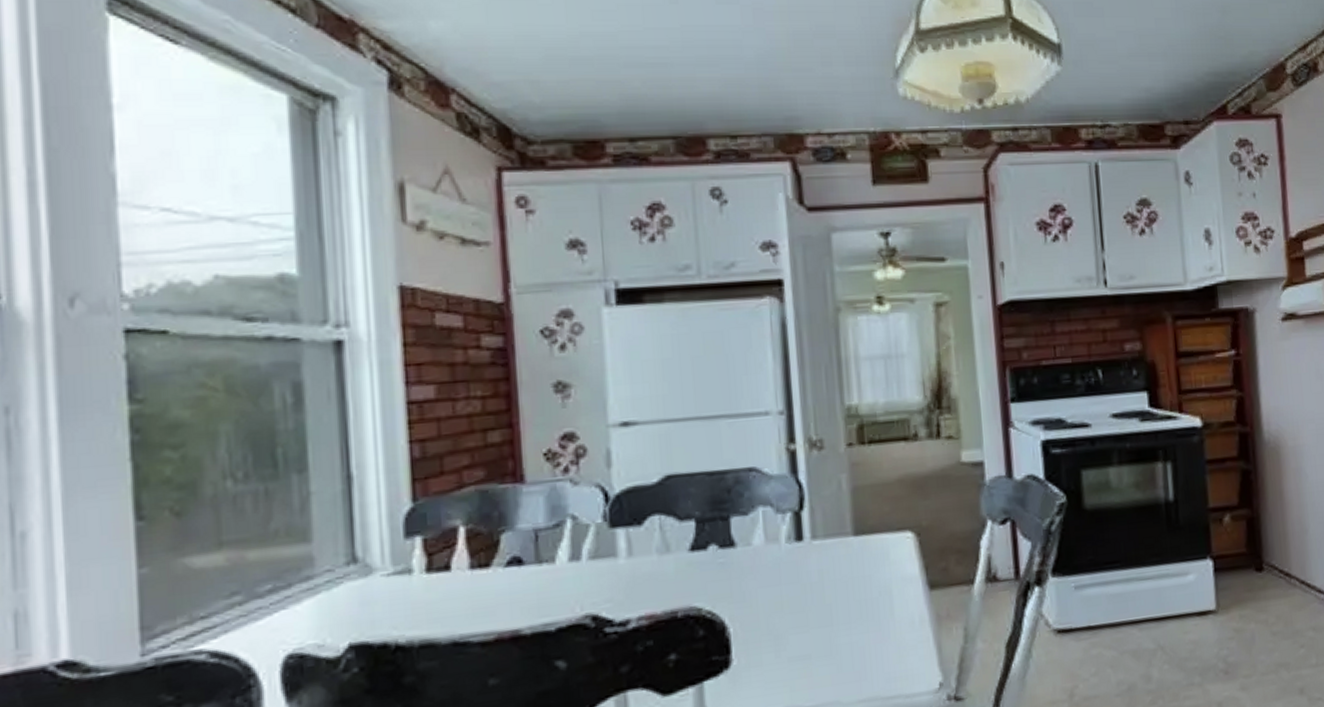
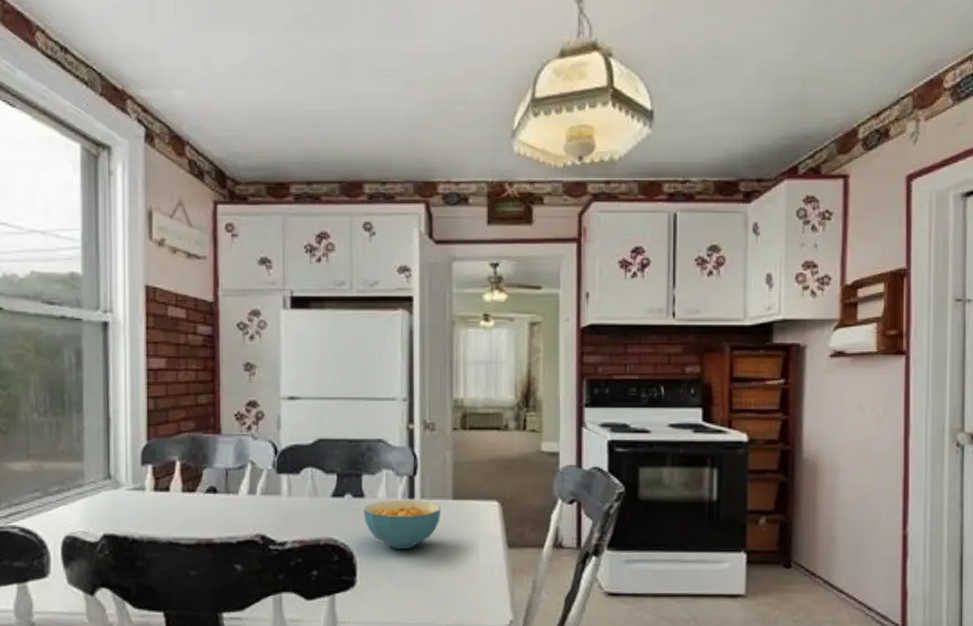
cereal bowl: none [735,542,840,610] -> present [364,500,441,549]

